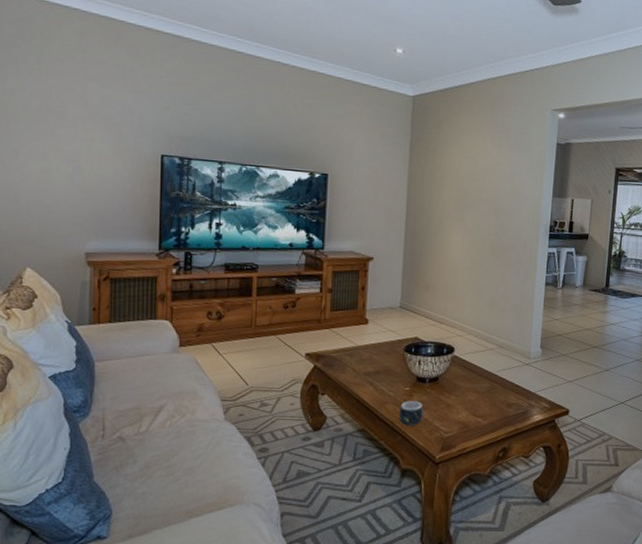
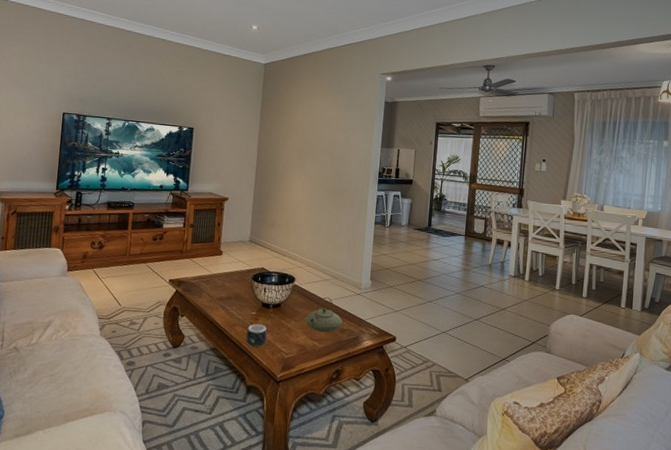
teapot: none [467,368,510,408] -> present [305,297,343,333]

